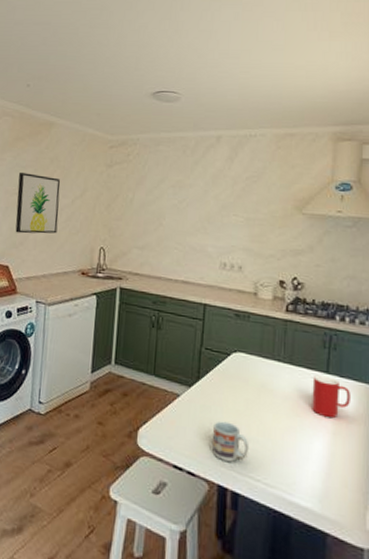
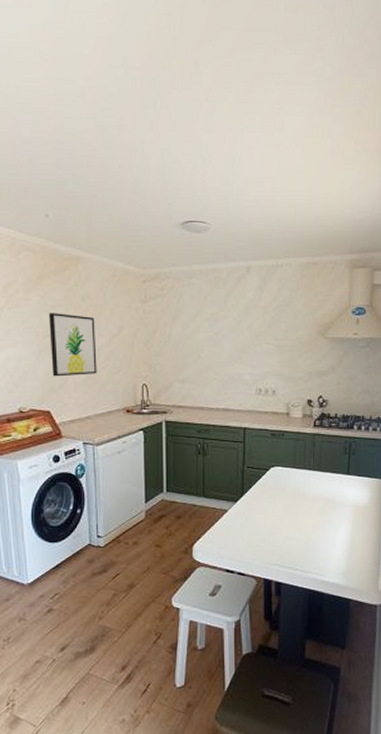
cup: present [212,421,248,462] -> none [258,526,287,558]
cup: present [312,375,350,418] -> none [337,477,366,511]

